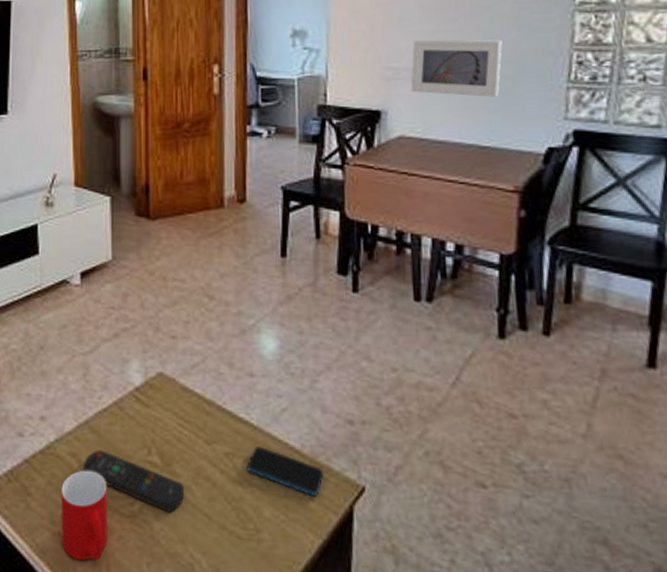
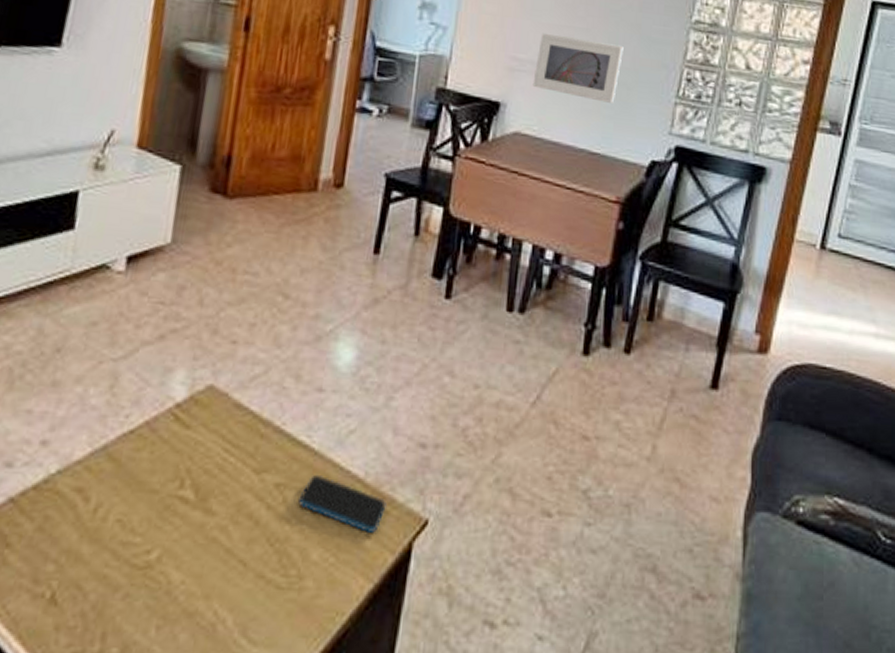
cup: present [61,470,107,560] -> none [44,510,120,629]
remote control: present [82,449,185,512] -> none [88,483,220,560]

